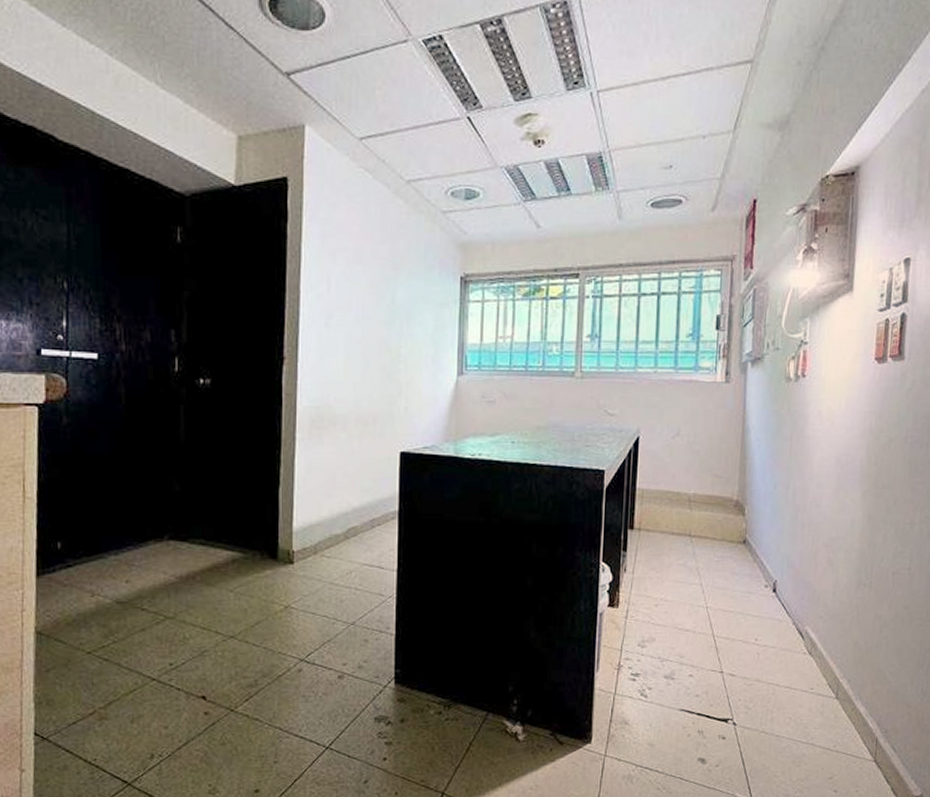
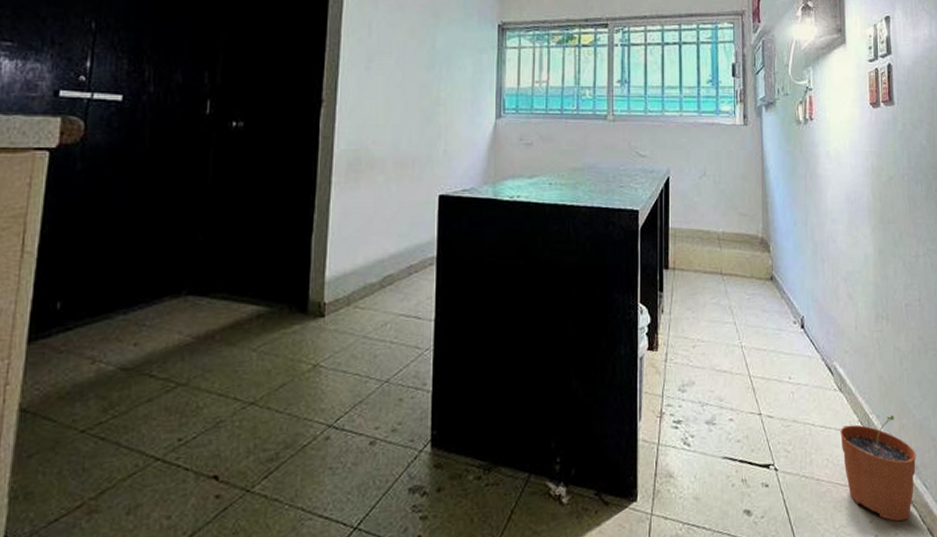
plant pot: none [806,681,888,780] -> present [840,415,917,522]

